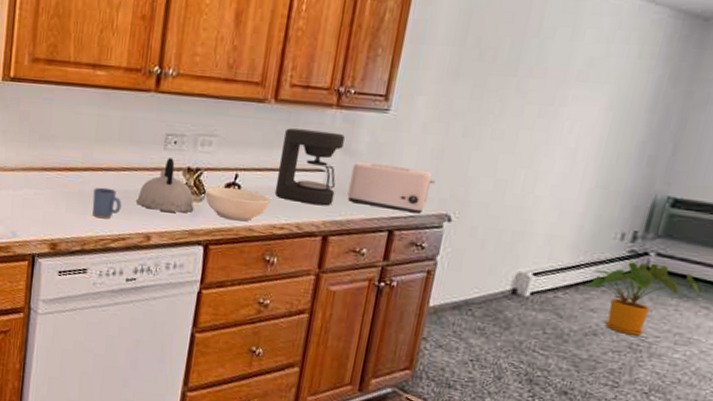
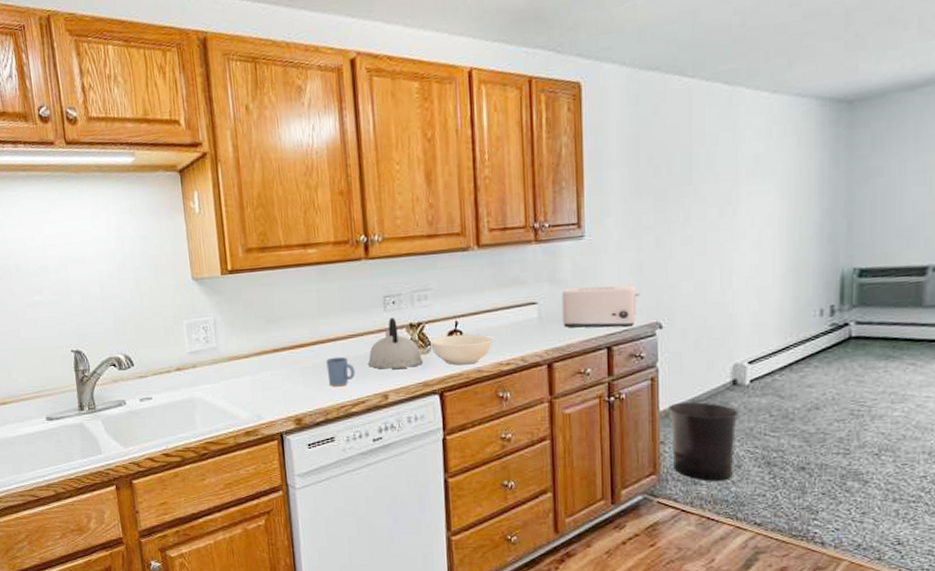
coffee maker: present [274,128,345,206] -> none [492,266,551,337]
waste bin: none [431,301,512,390] -> present [668,402,739,481]
house plant: present [585,262,701,336] -> none [798,331,905,403]

